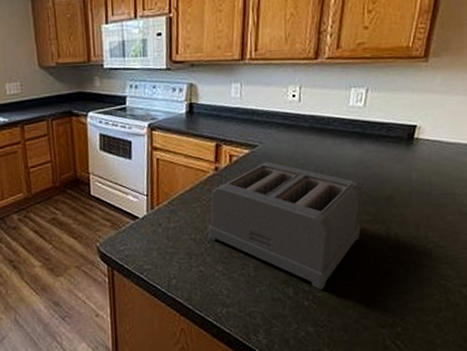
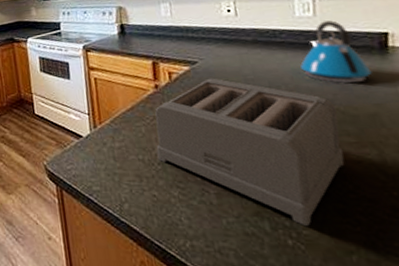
kettle: none [343,111,397,170] -> present [299,20,372,84]

